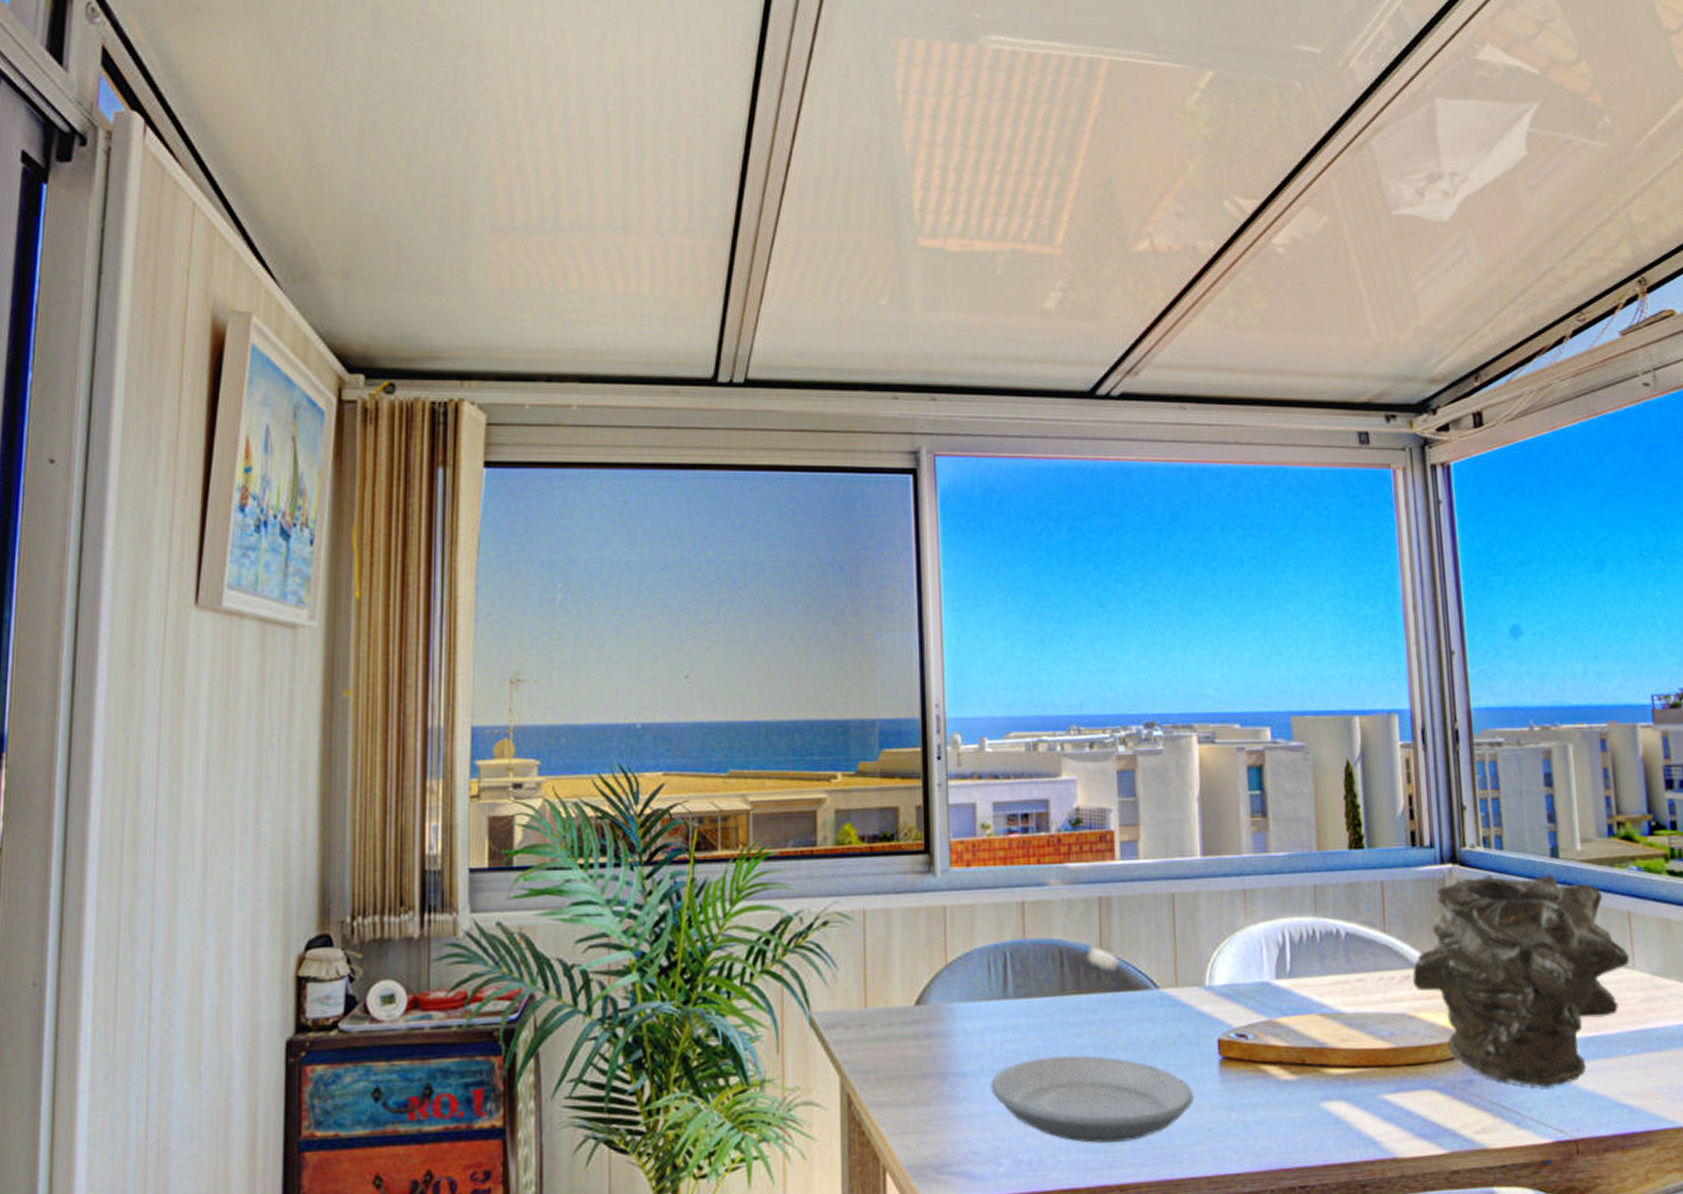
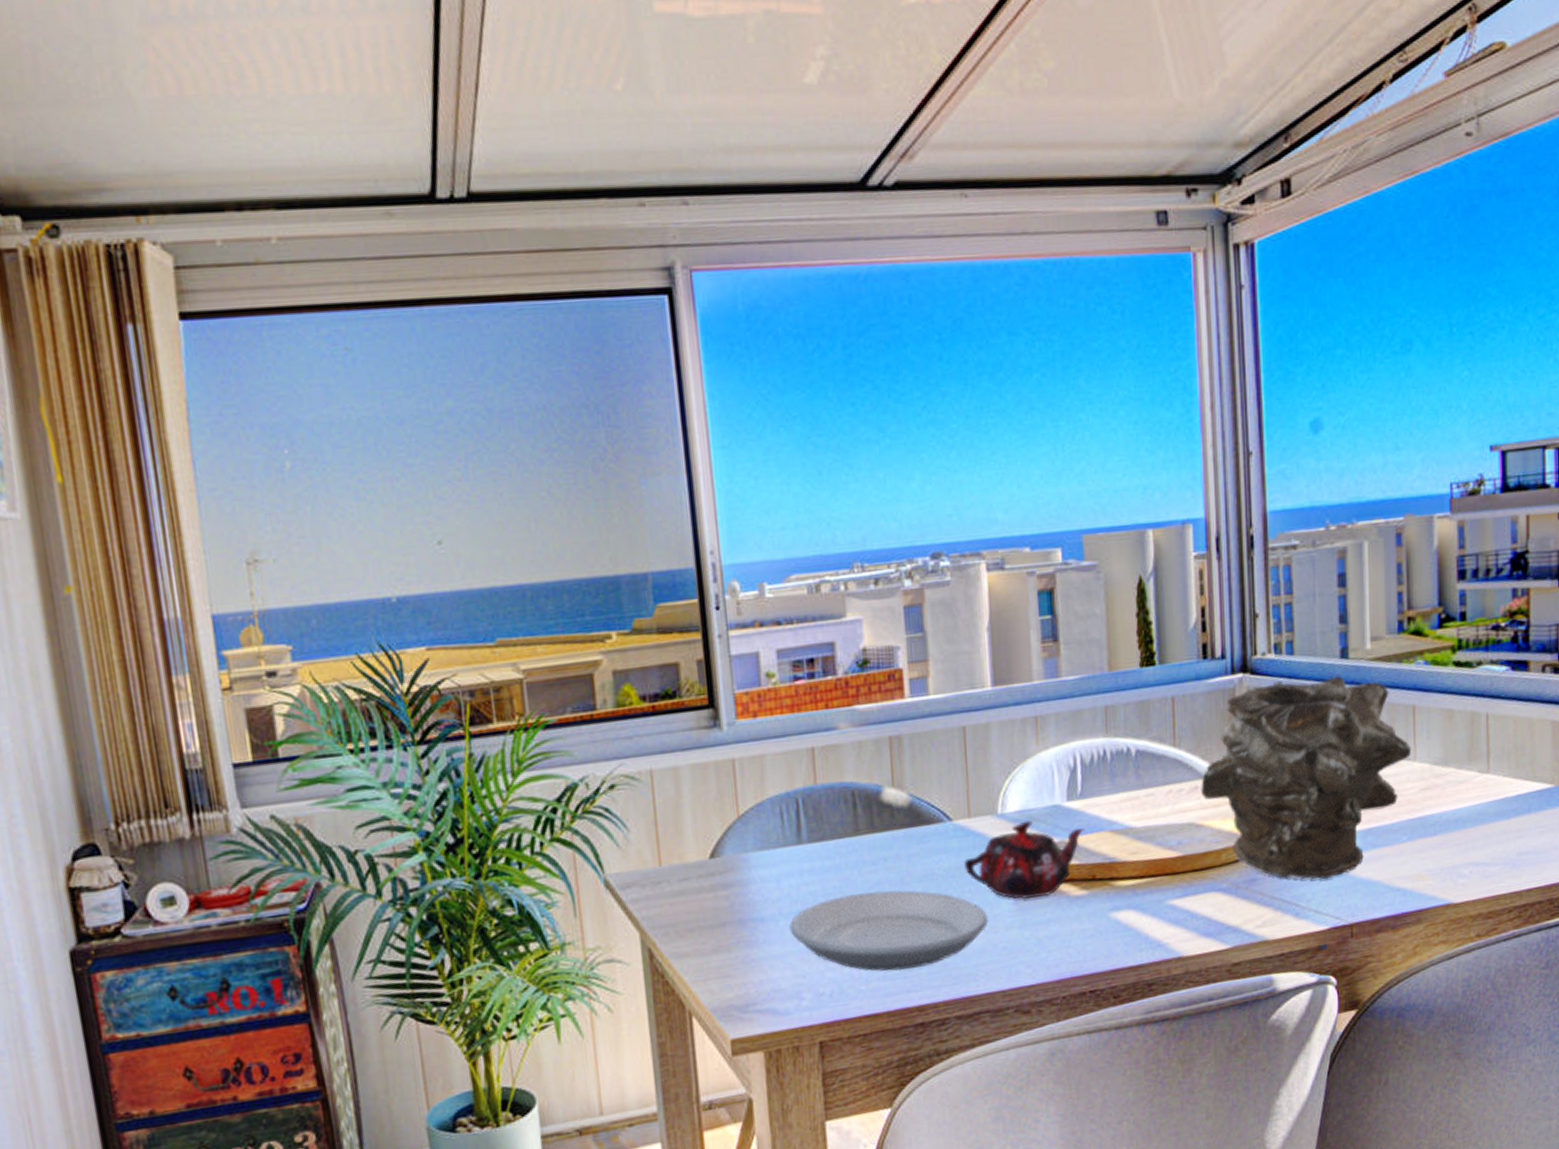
teapot: none [1169,995,1294,1079] -> present [963,820,1085,899]

